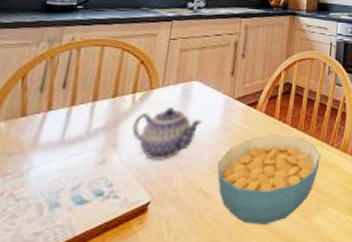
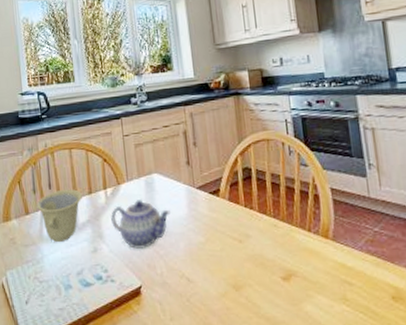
cup: none [39,91,104,151] -> present [36,189,82,242]
cereal bowl: present [217,135,321,226] -> none [193,221,299,311]

